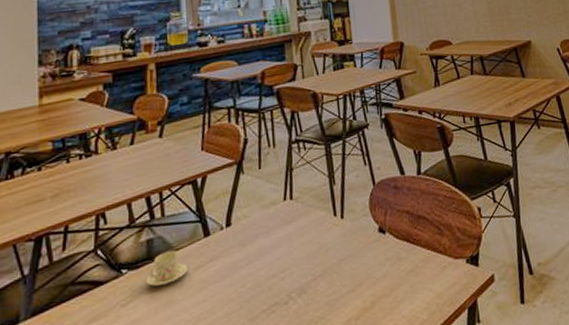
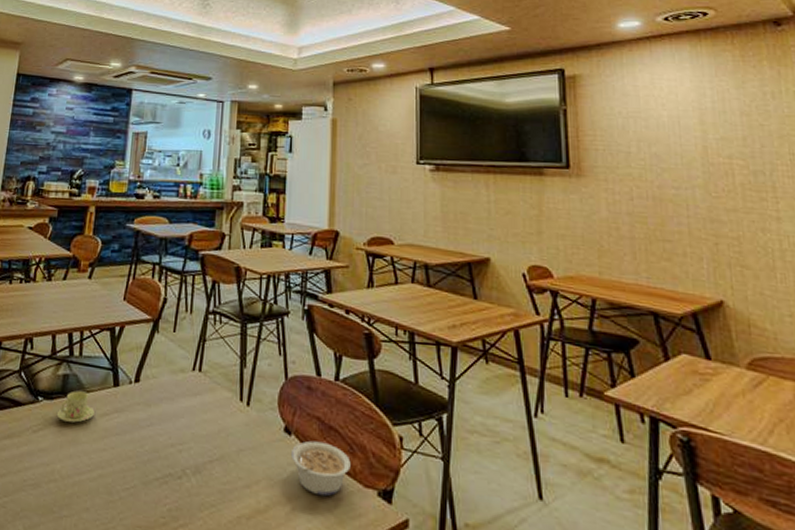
legume: none [388,231,441,279] -> present [291,440,351,497]

